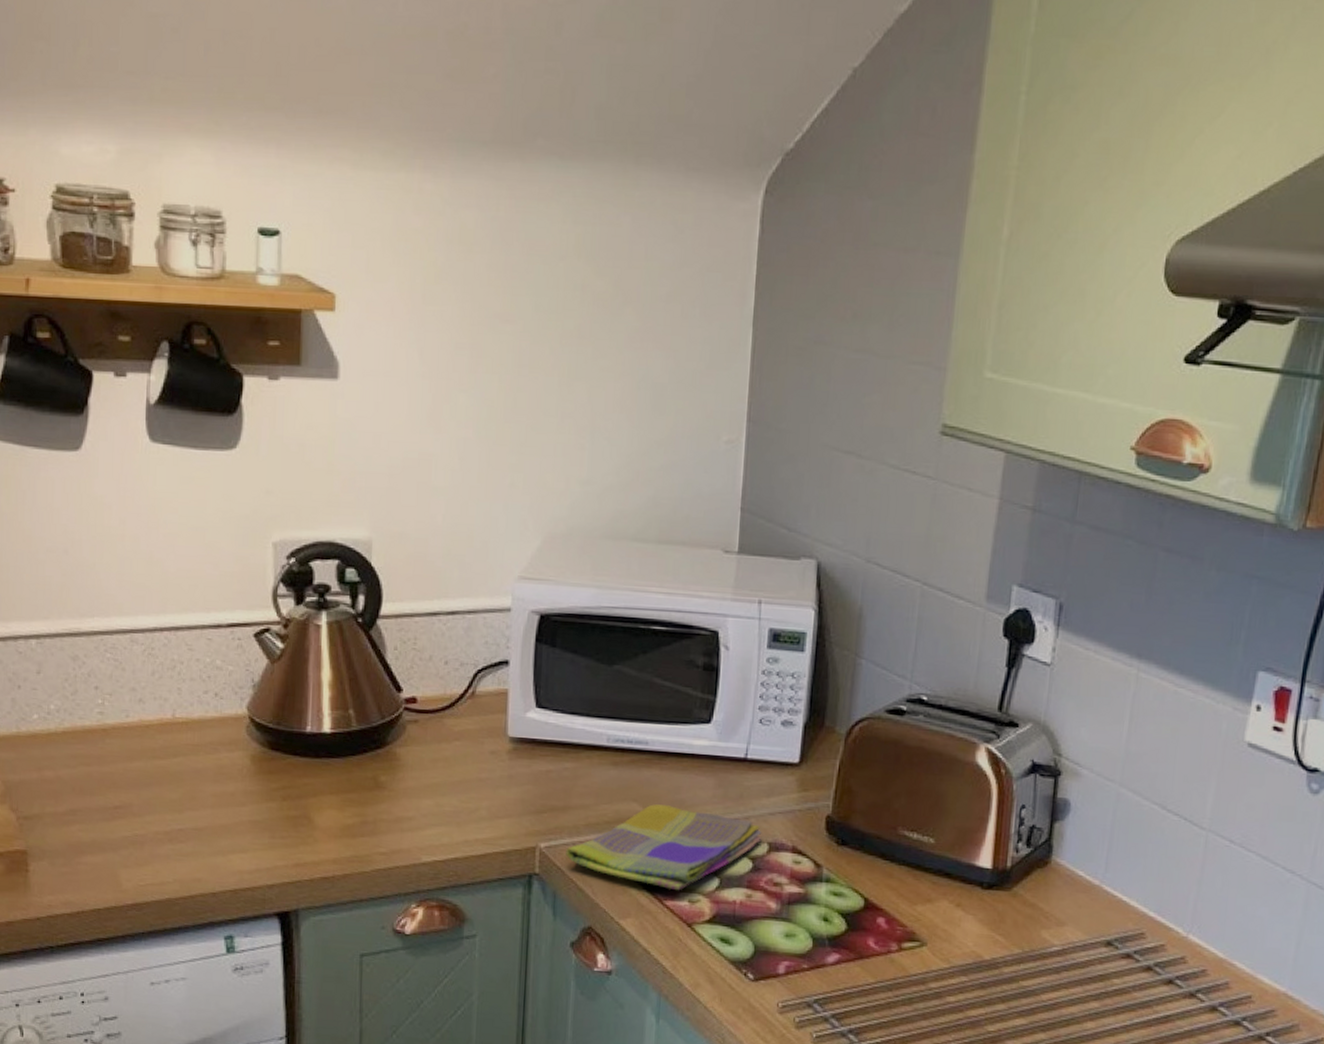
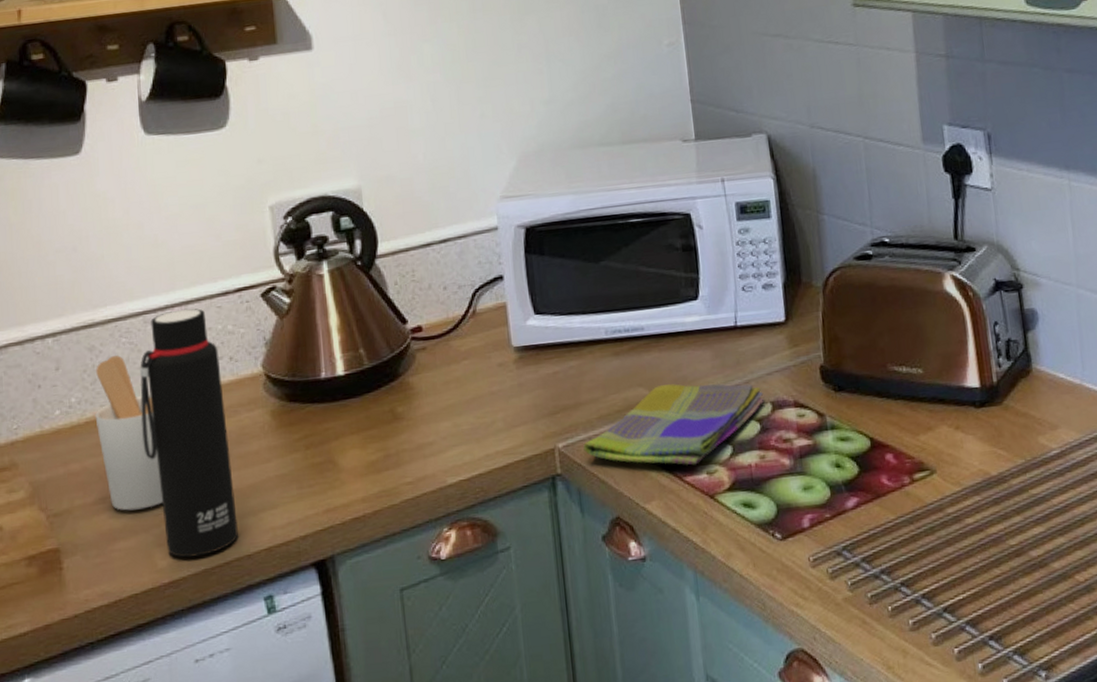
utensil holder: none [73,670,134,829] -> present [95,355,163,511]
water bottle: none [119,635,207,885] -> present [140,308,239,558]

